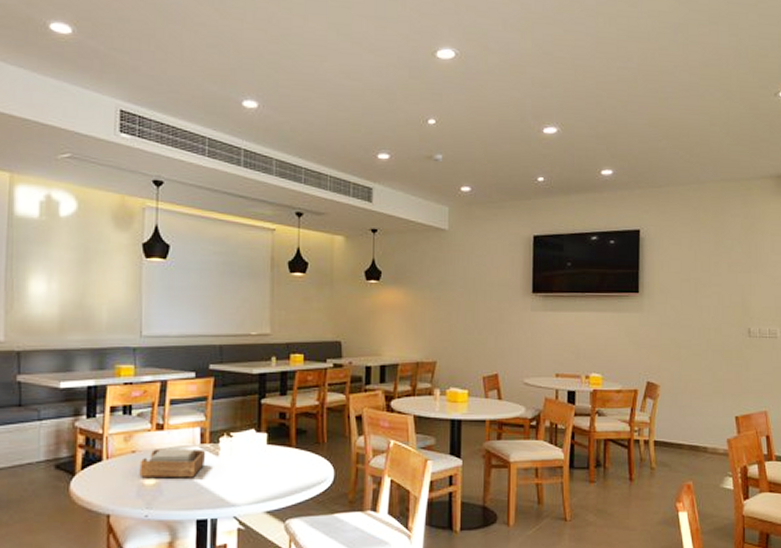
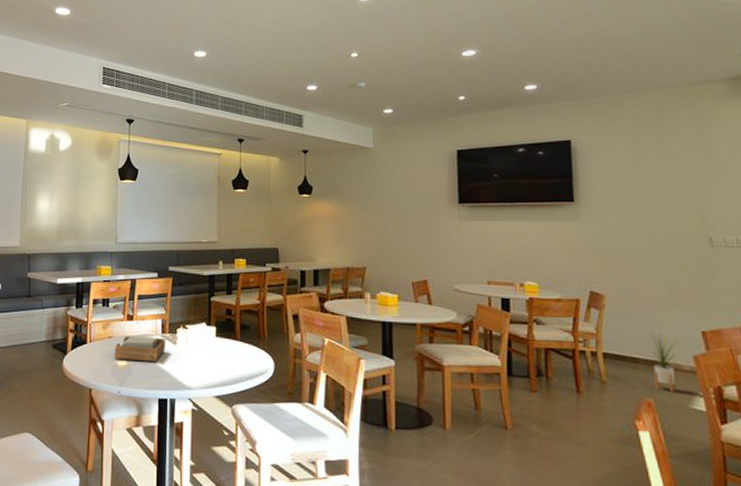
house plant: none [691,420,717,474] -> present [648,334,680,392]

